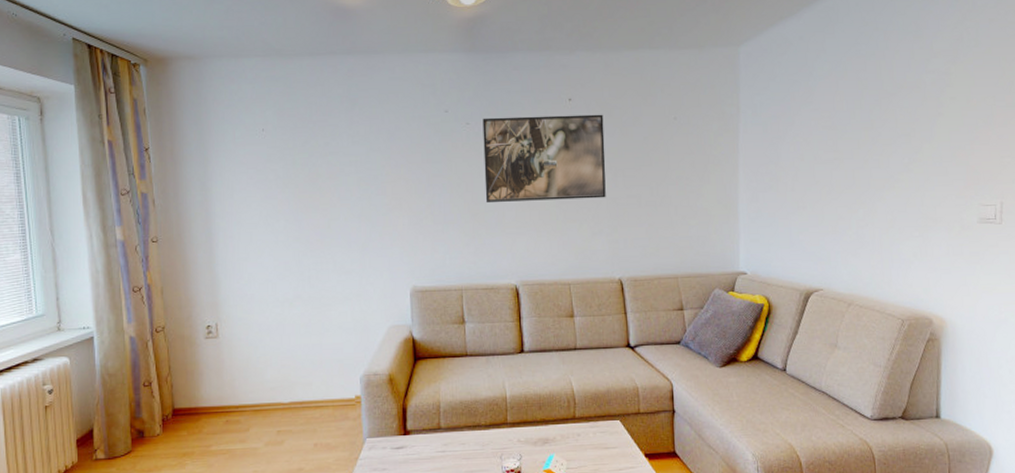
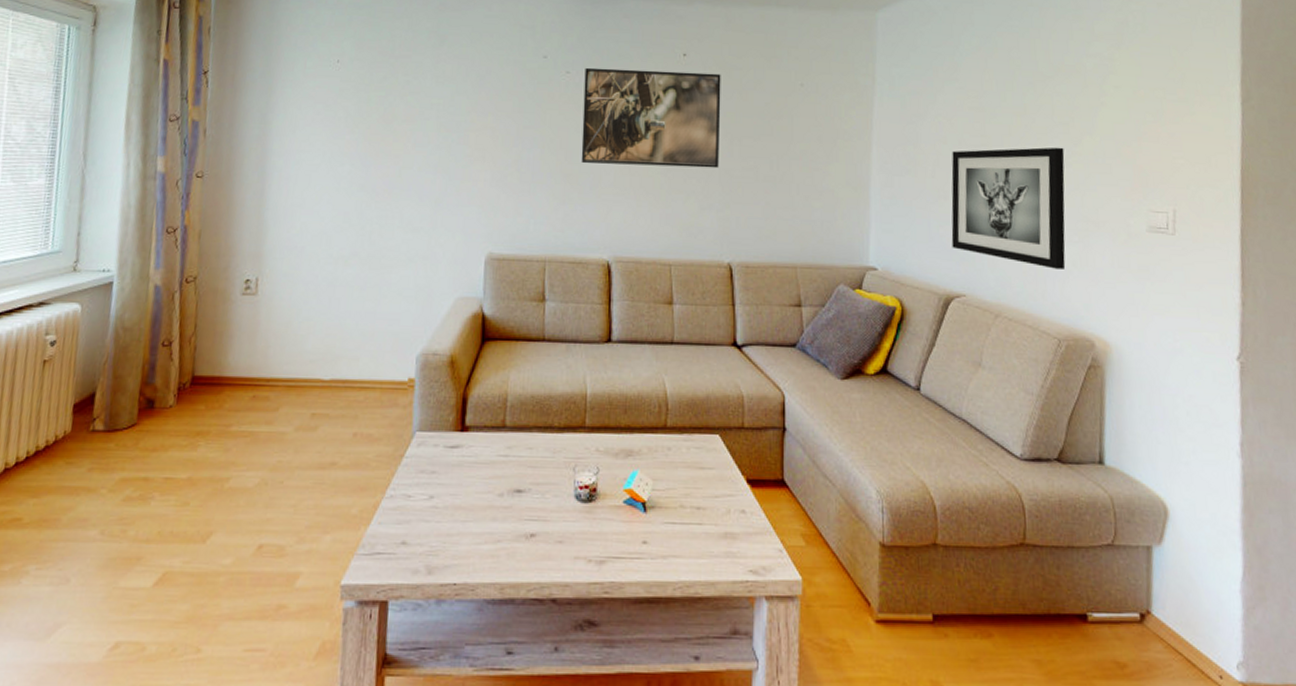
wall art: none [808,155,908,261] -> present [951,147,1066,269]

